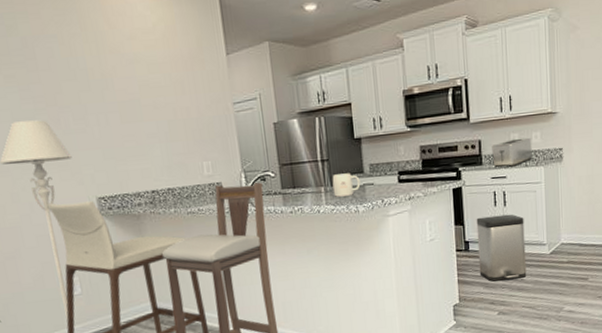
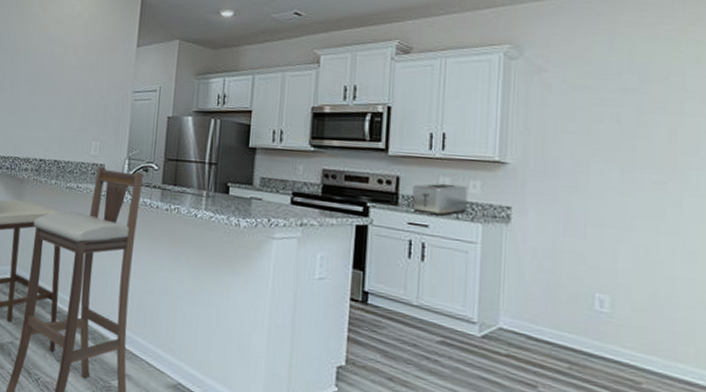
mug: present [332,173,361,197] -> none [215,180,247,207]
pedal bin: present [476,214,527,282] -> none [378,266,448,359]

